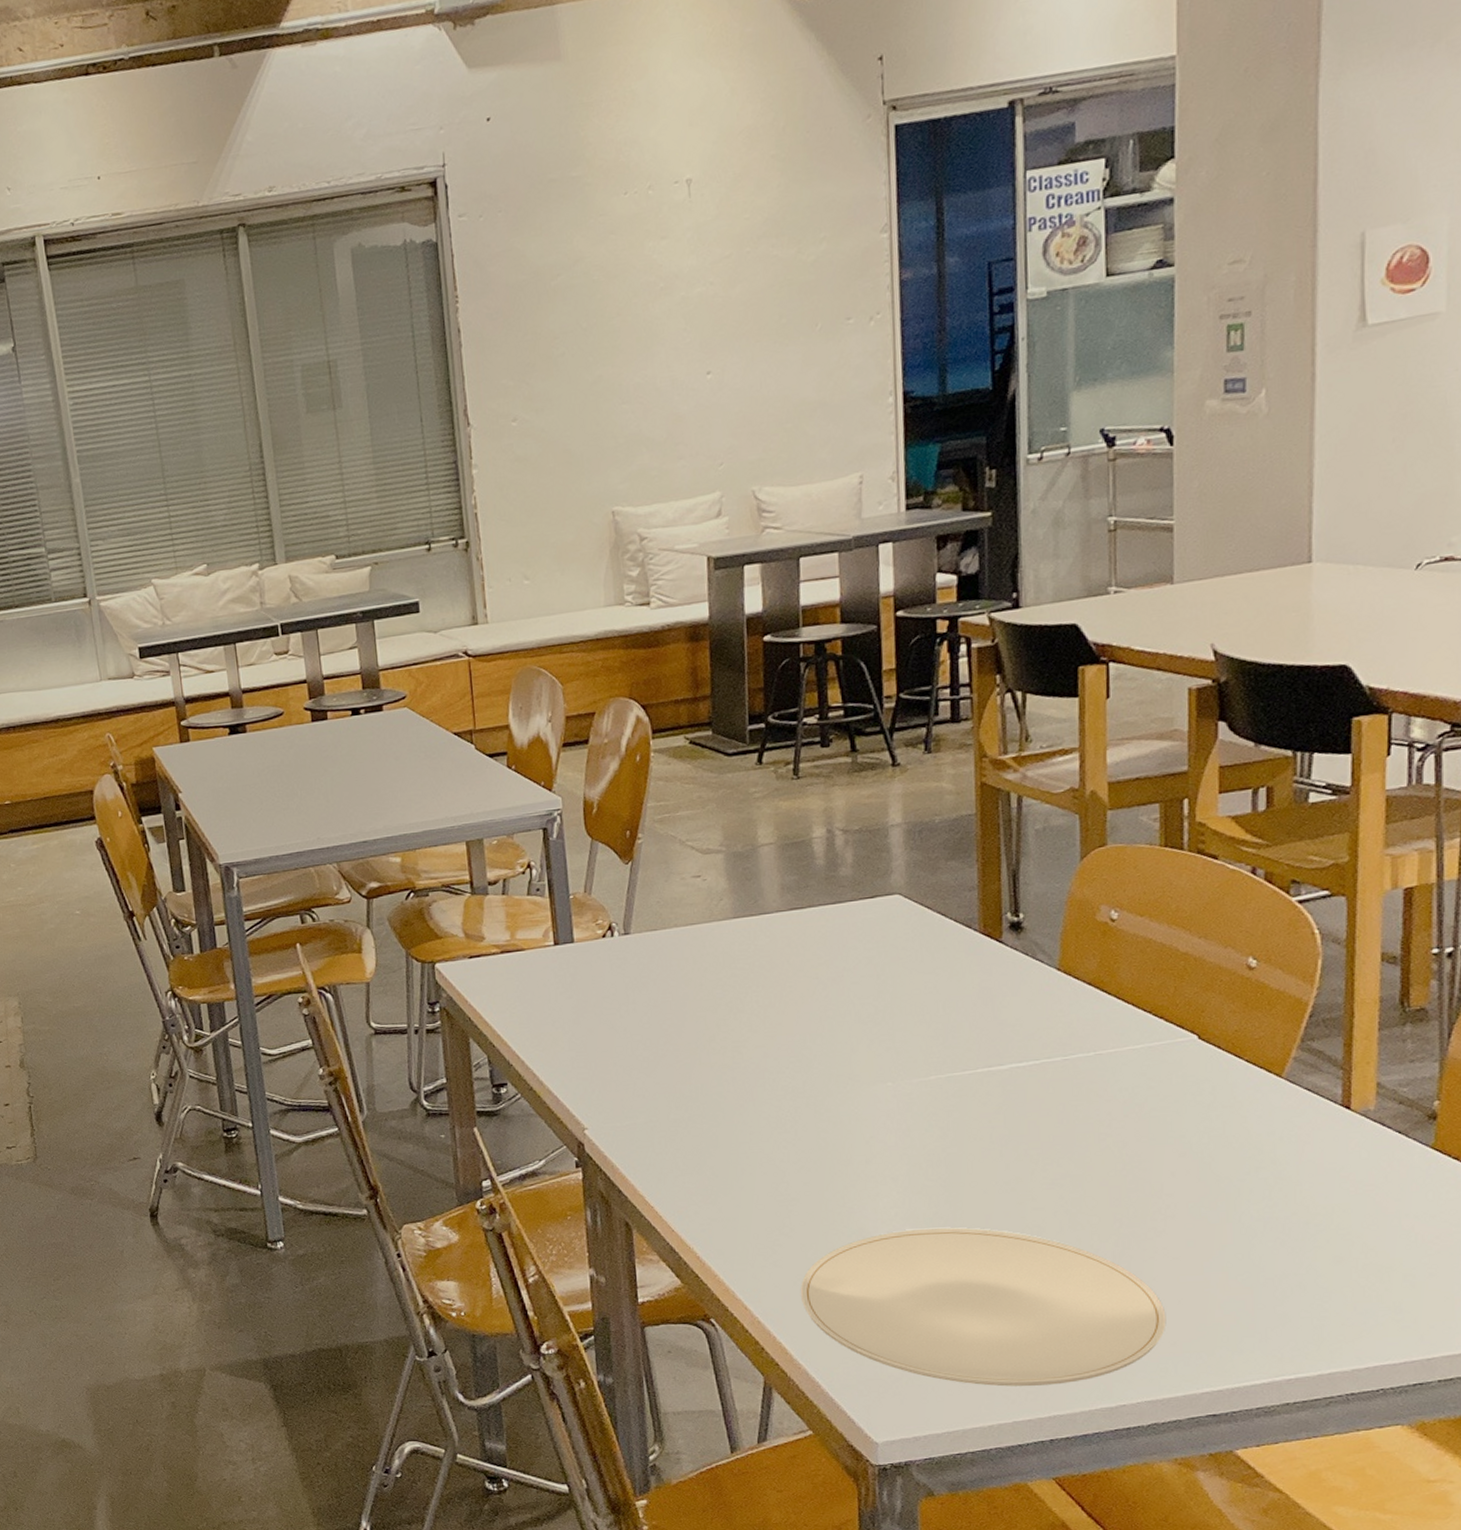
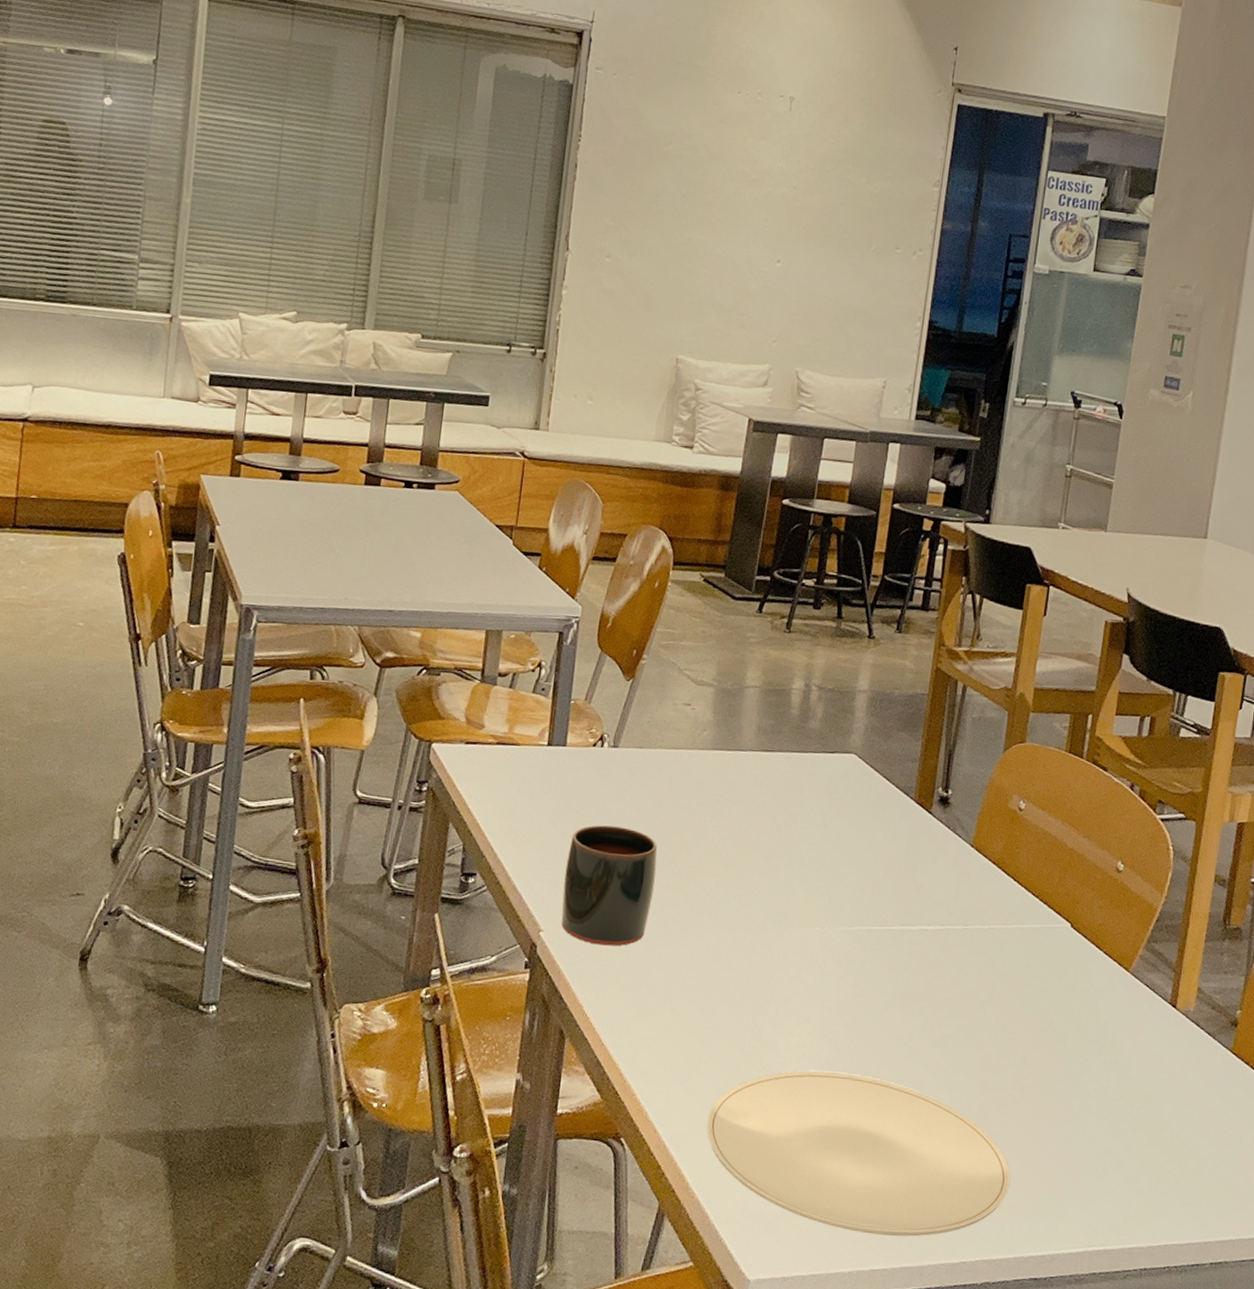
mug: none [597,1013,698,1135] -> present [561,825,658,946]

